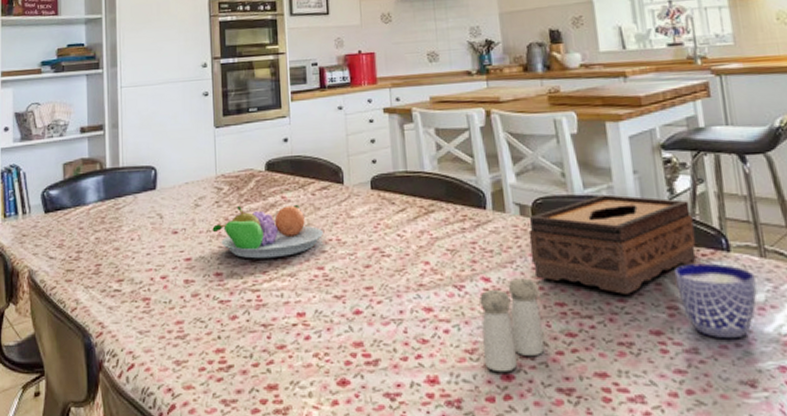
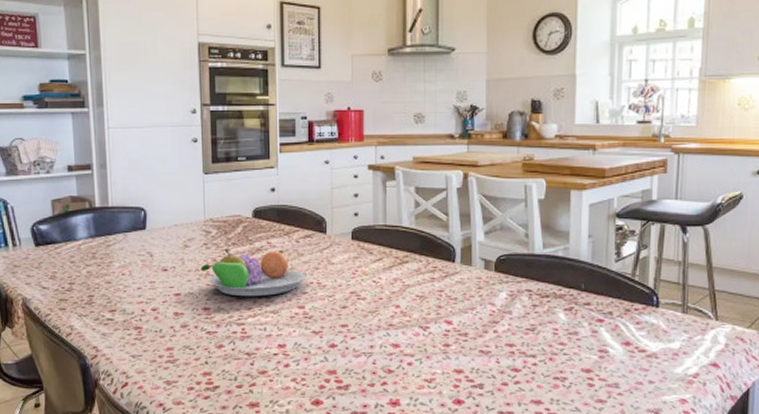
salt and pepper shaker: present [479,278,545,373] -> none [441,322,493,398]
tissue box: present [528,194,697,294] -> none [490,255,633,339]
cup: present [673,263,757,339] -> none [609,316,675,377]

